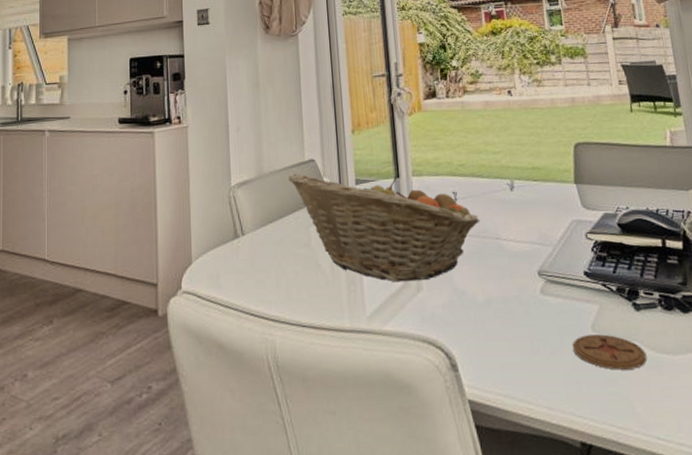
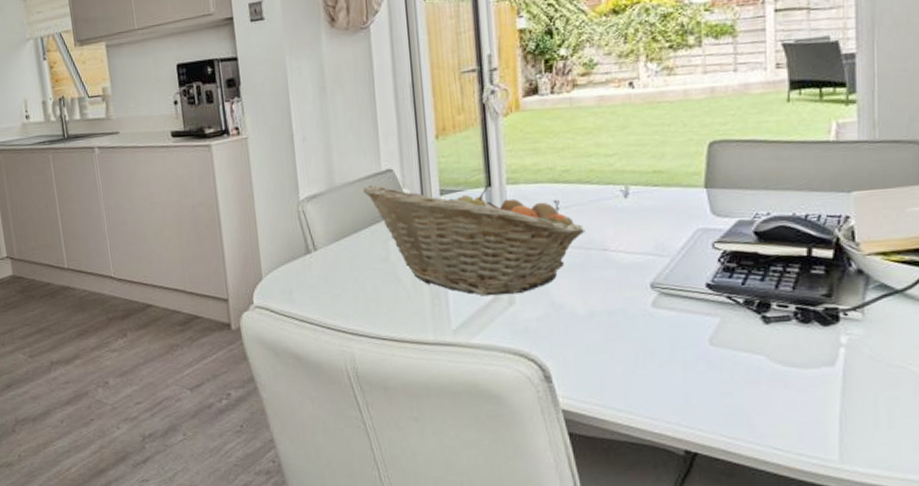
coaster: present [572,334,647,370] -> none [684,347,772,383]

